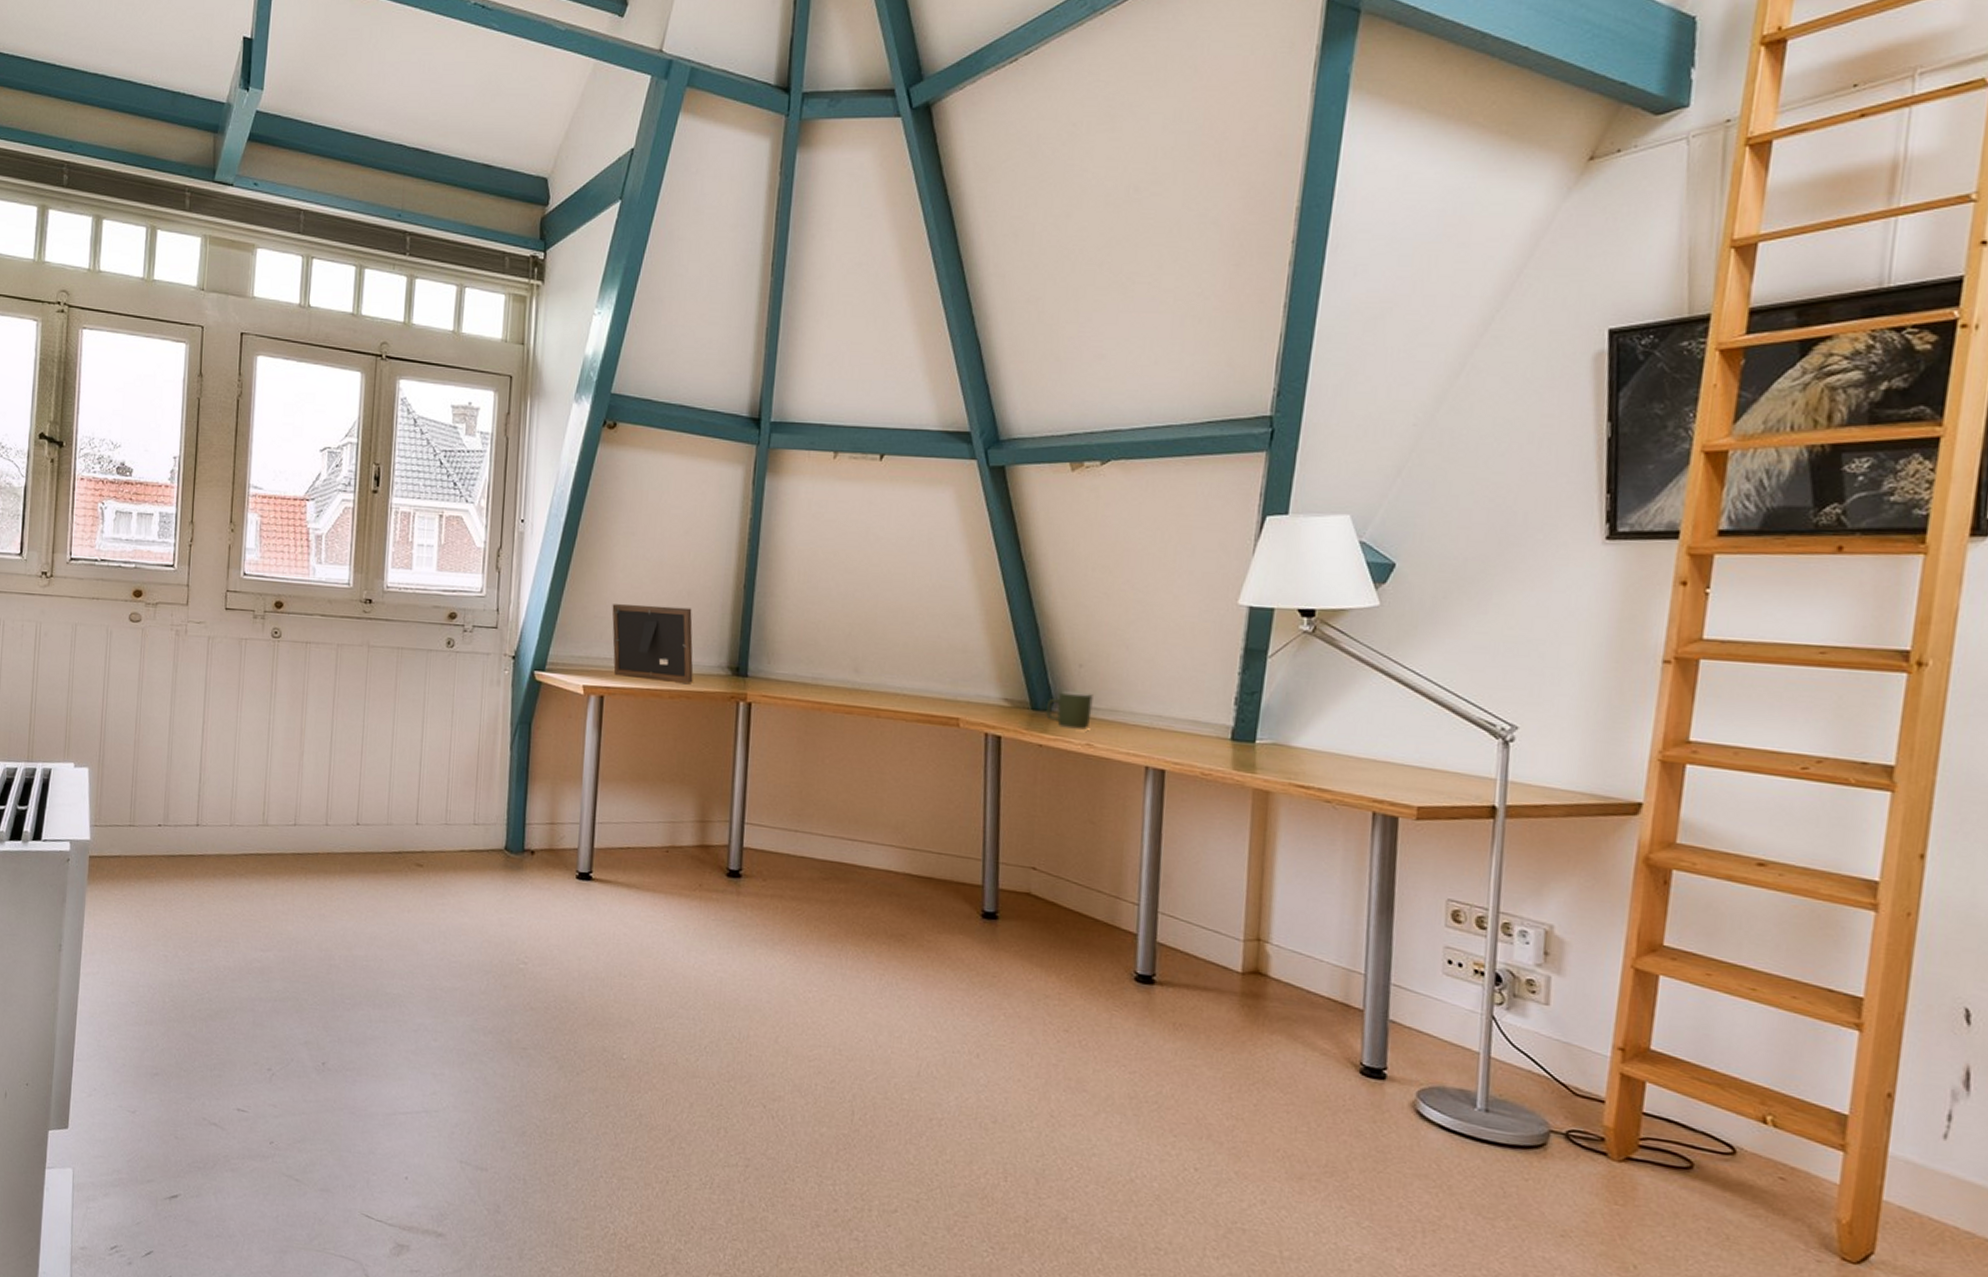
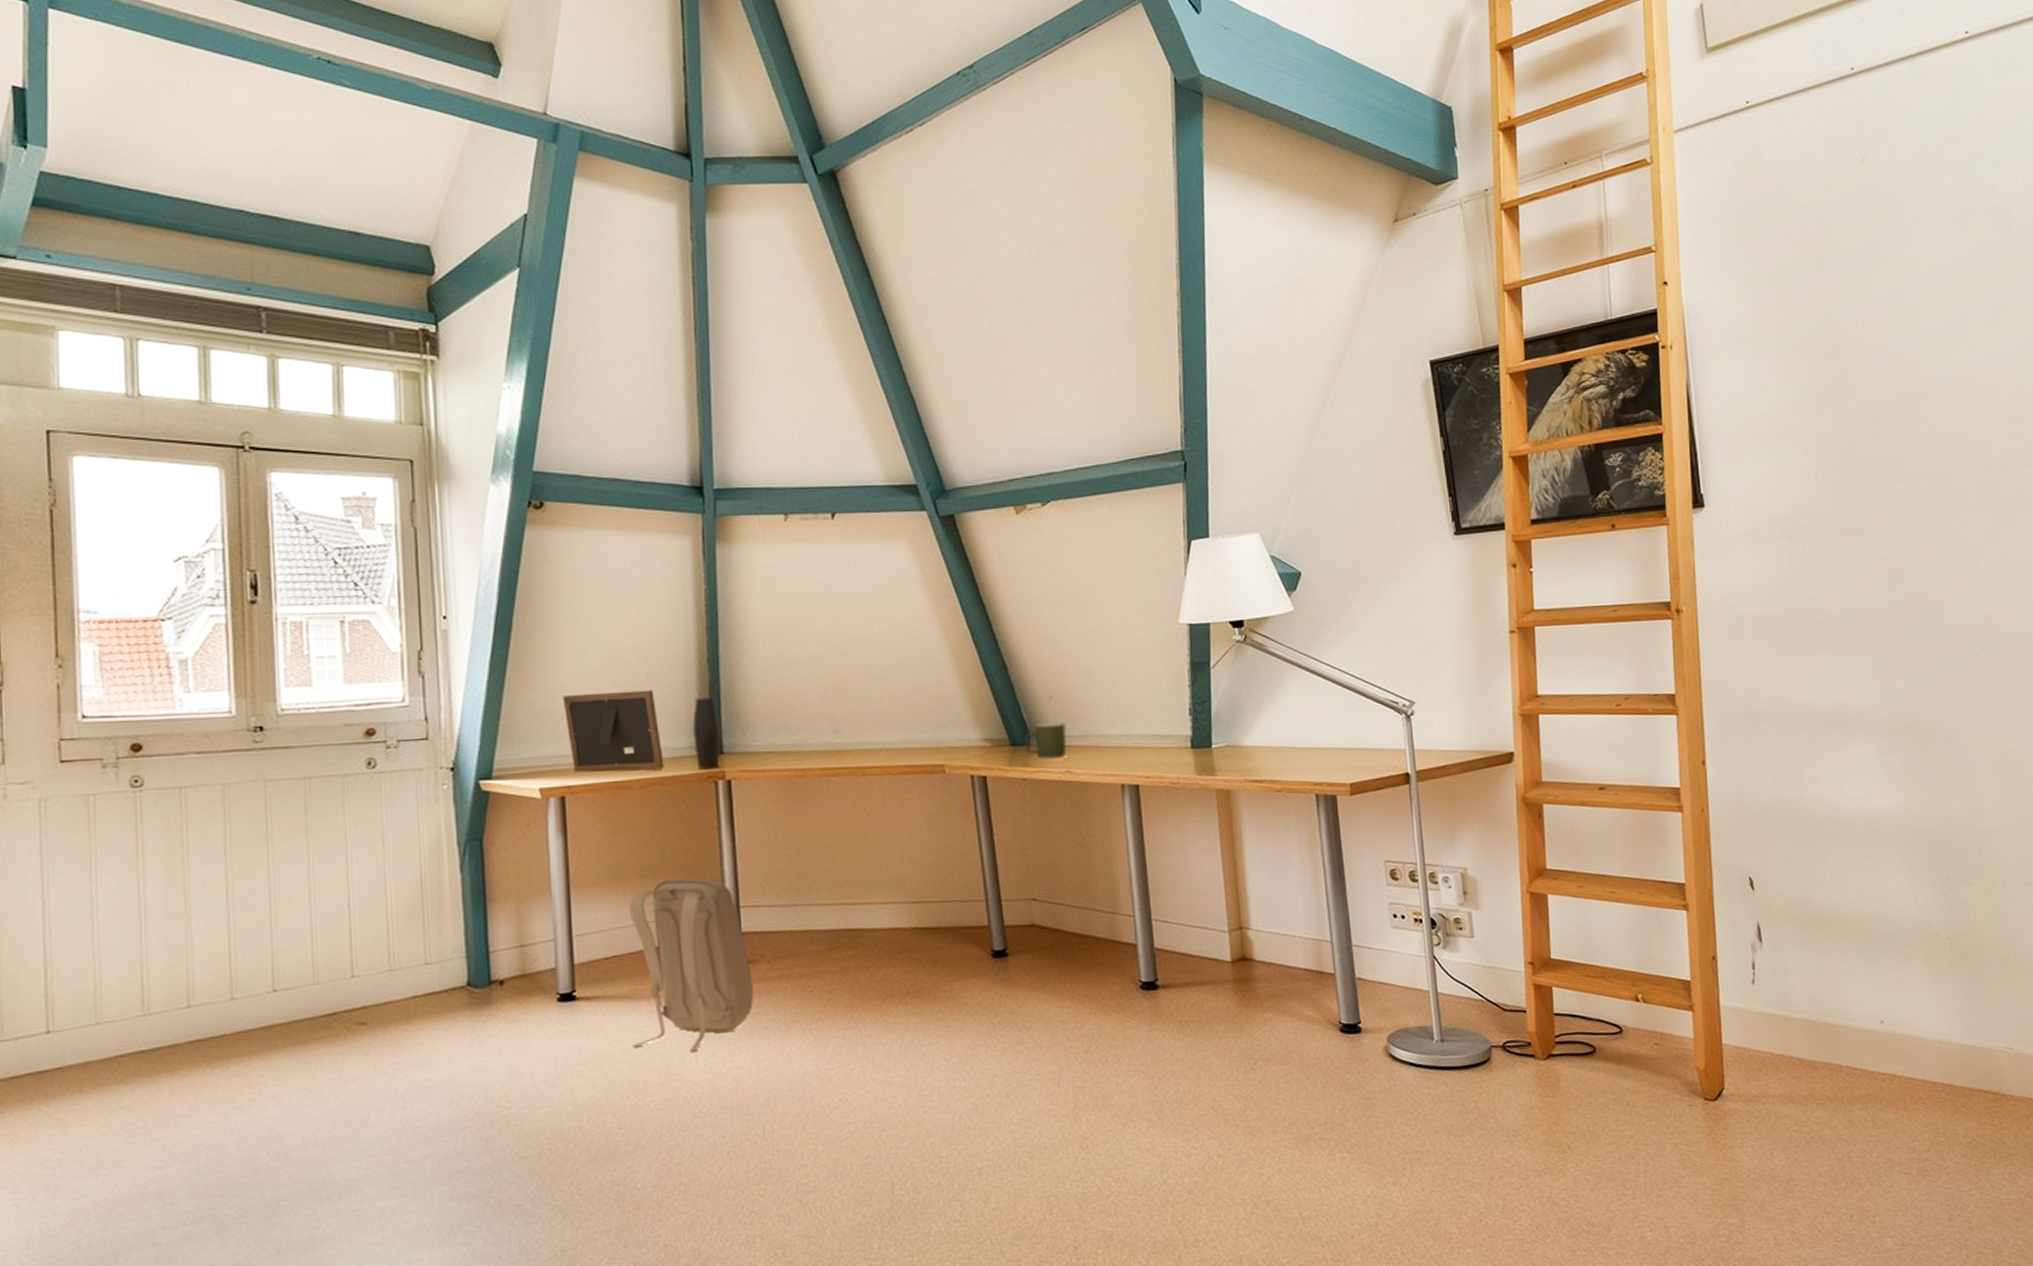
backpack: none [634,786,748,948] -> present [628,878,754,1052]
vase: none [722,621,748,690] -> present [692,697,721,770]

